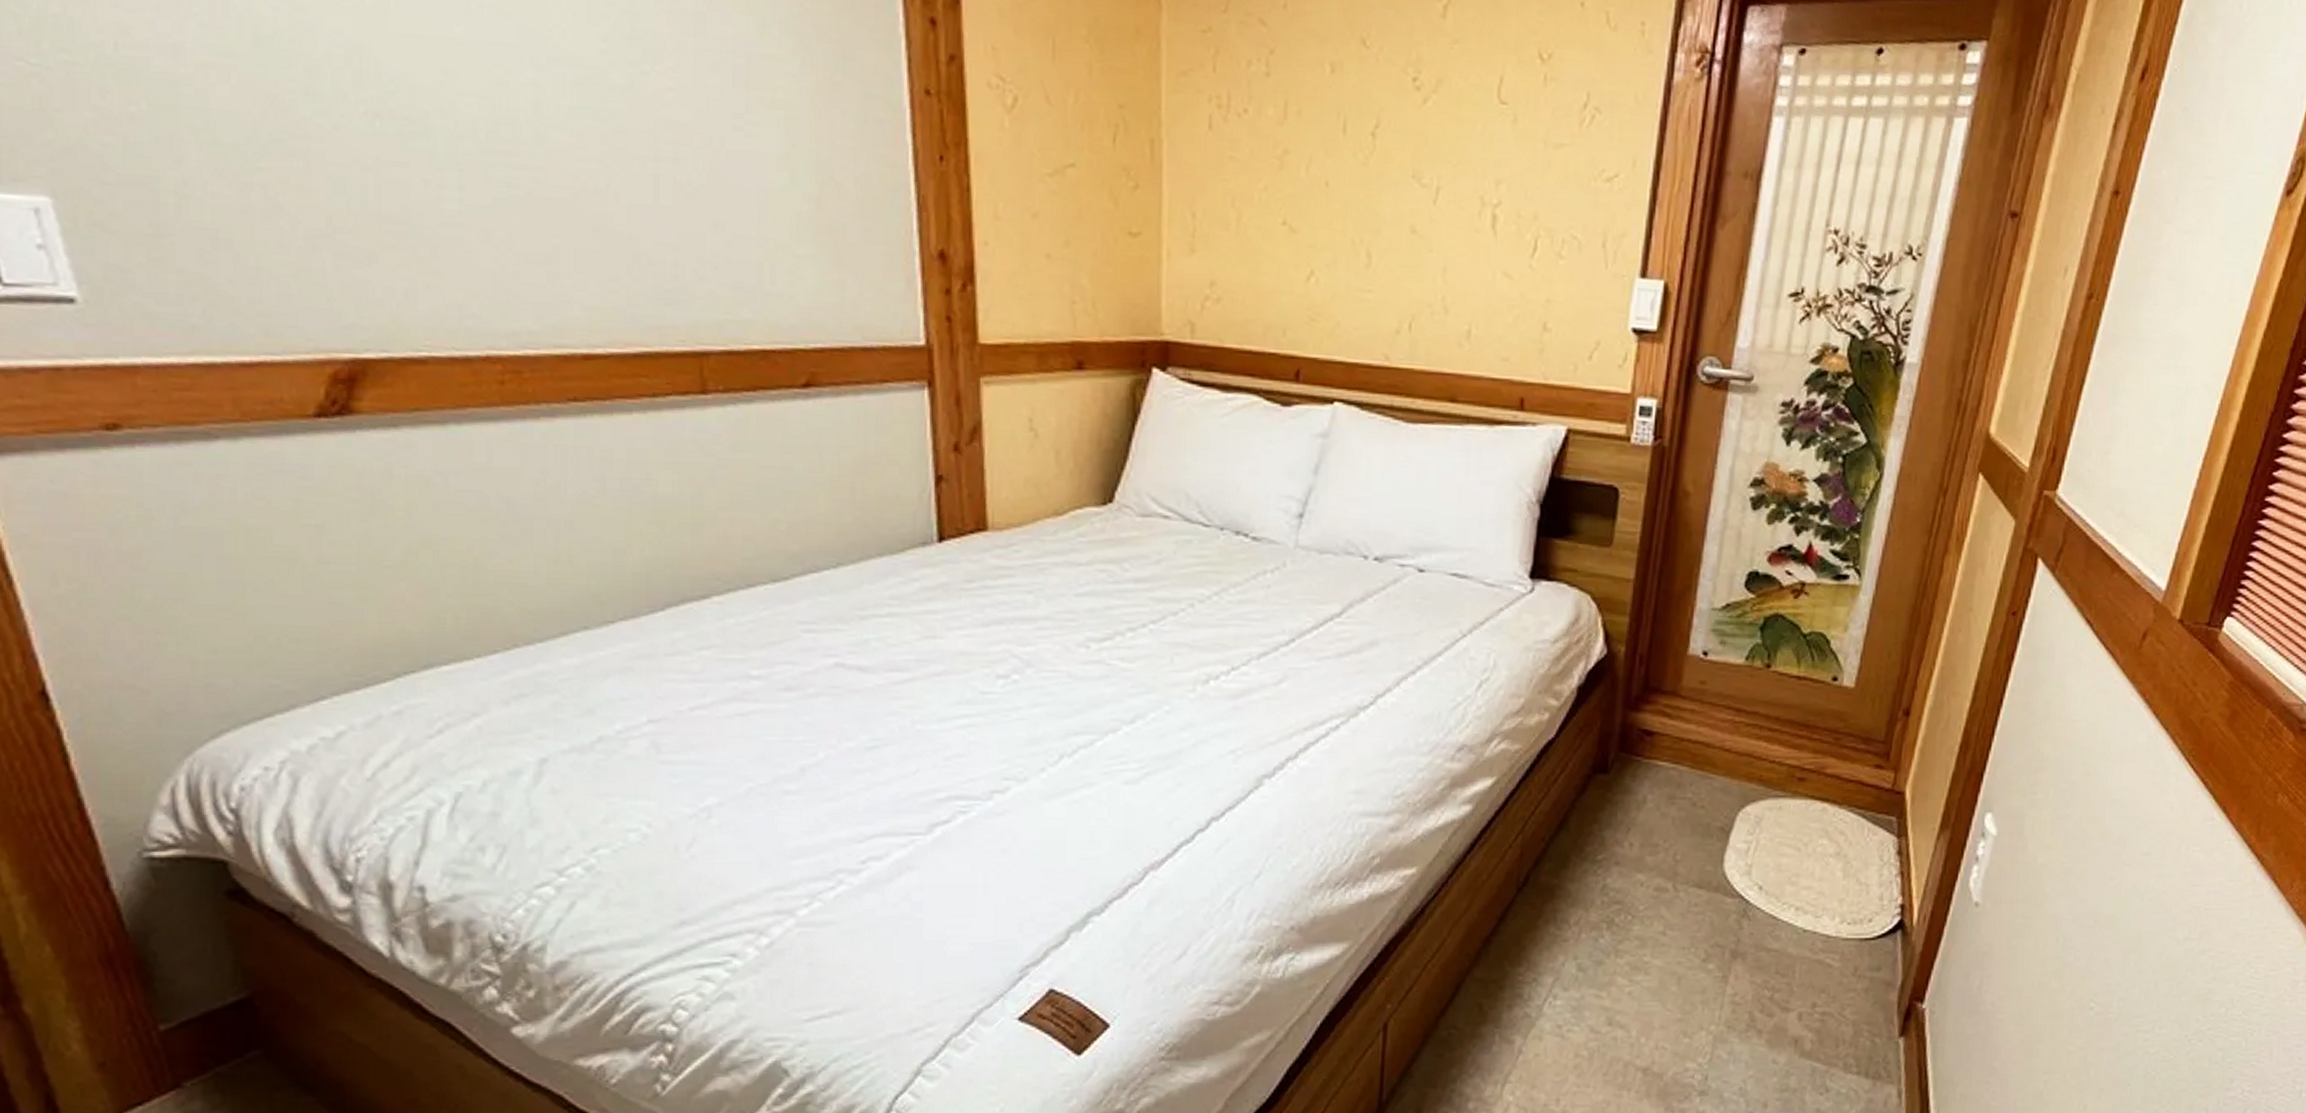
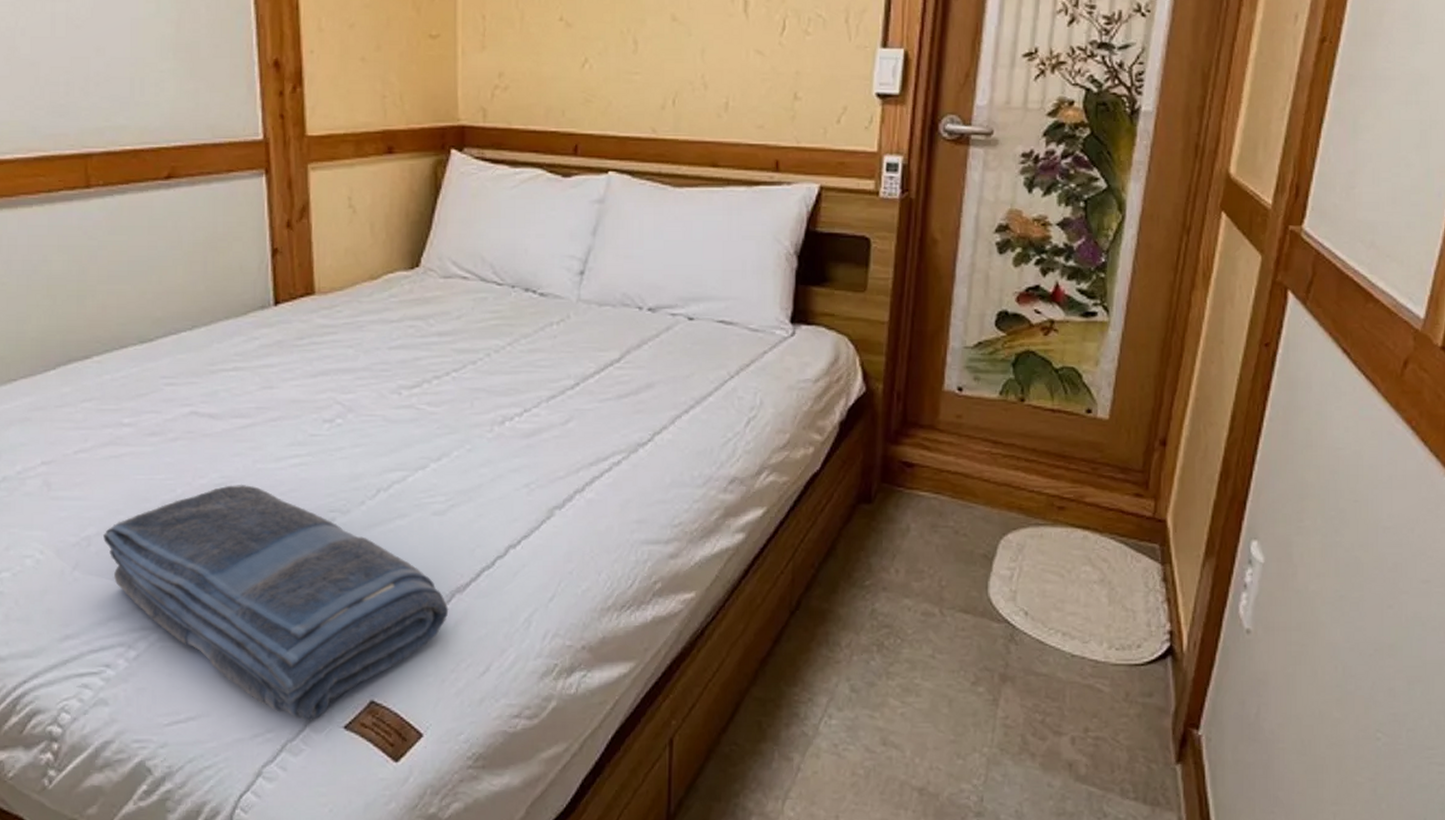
towel: none [726,748,1142,1013] -> present [102,485,449,721]

